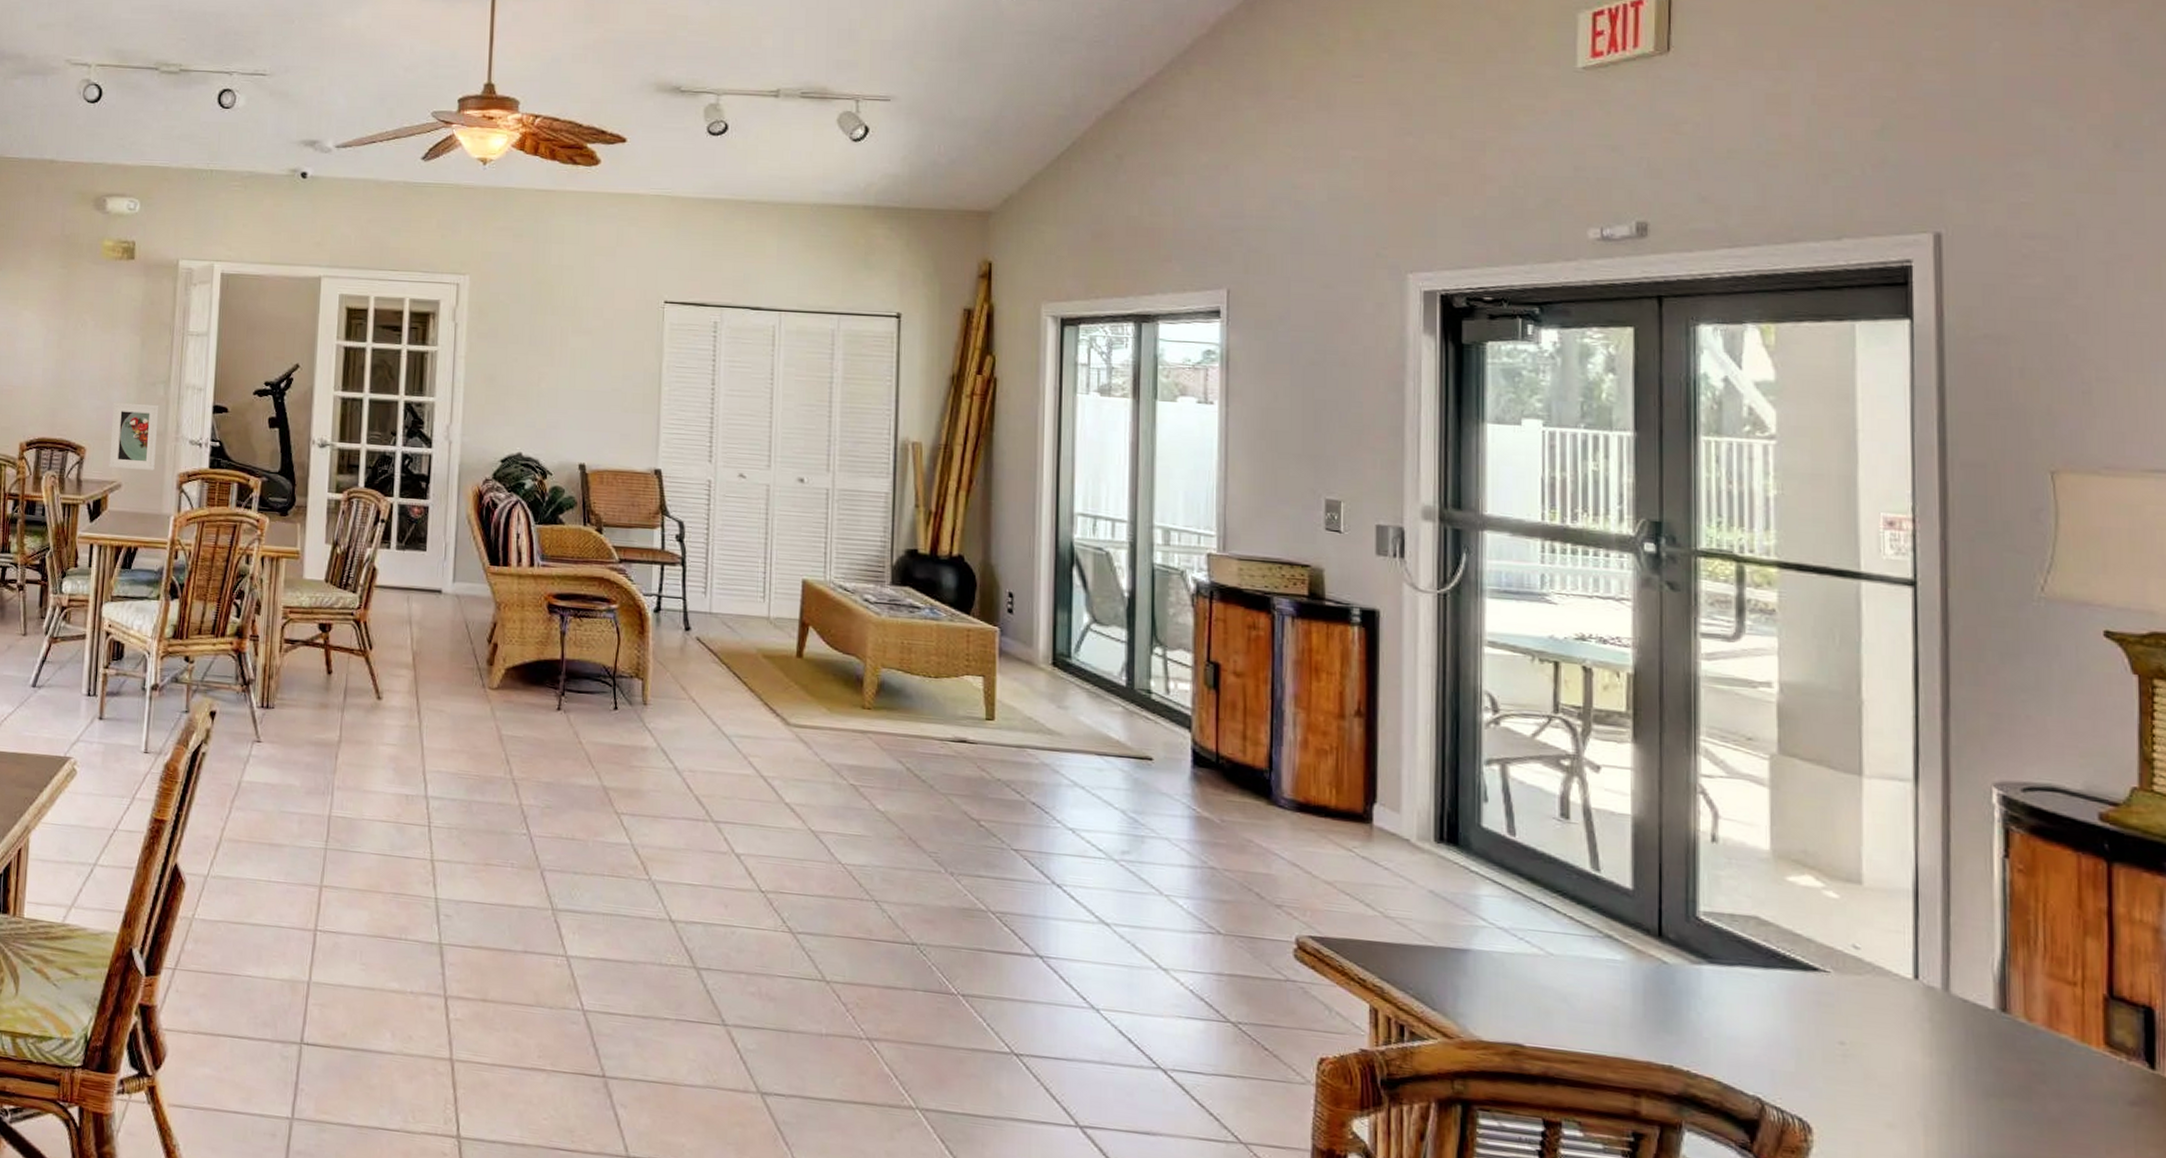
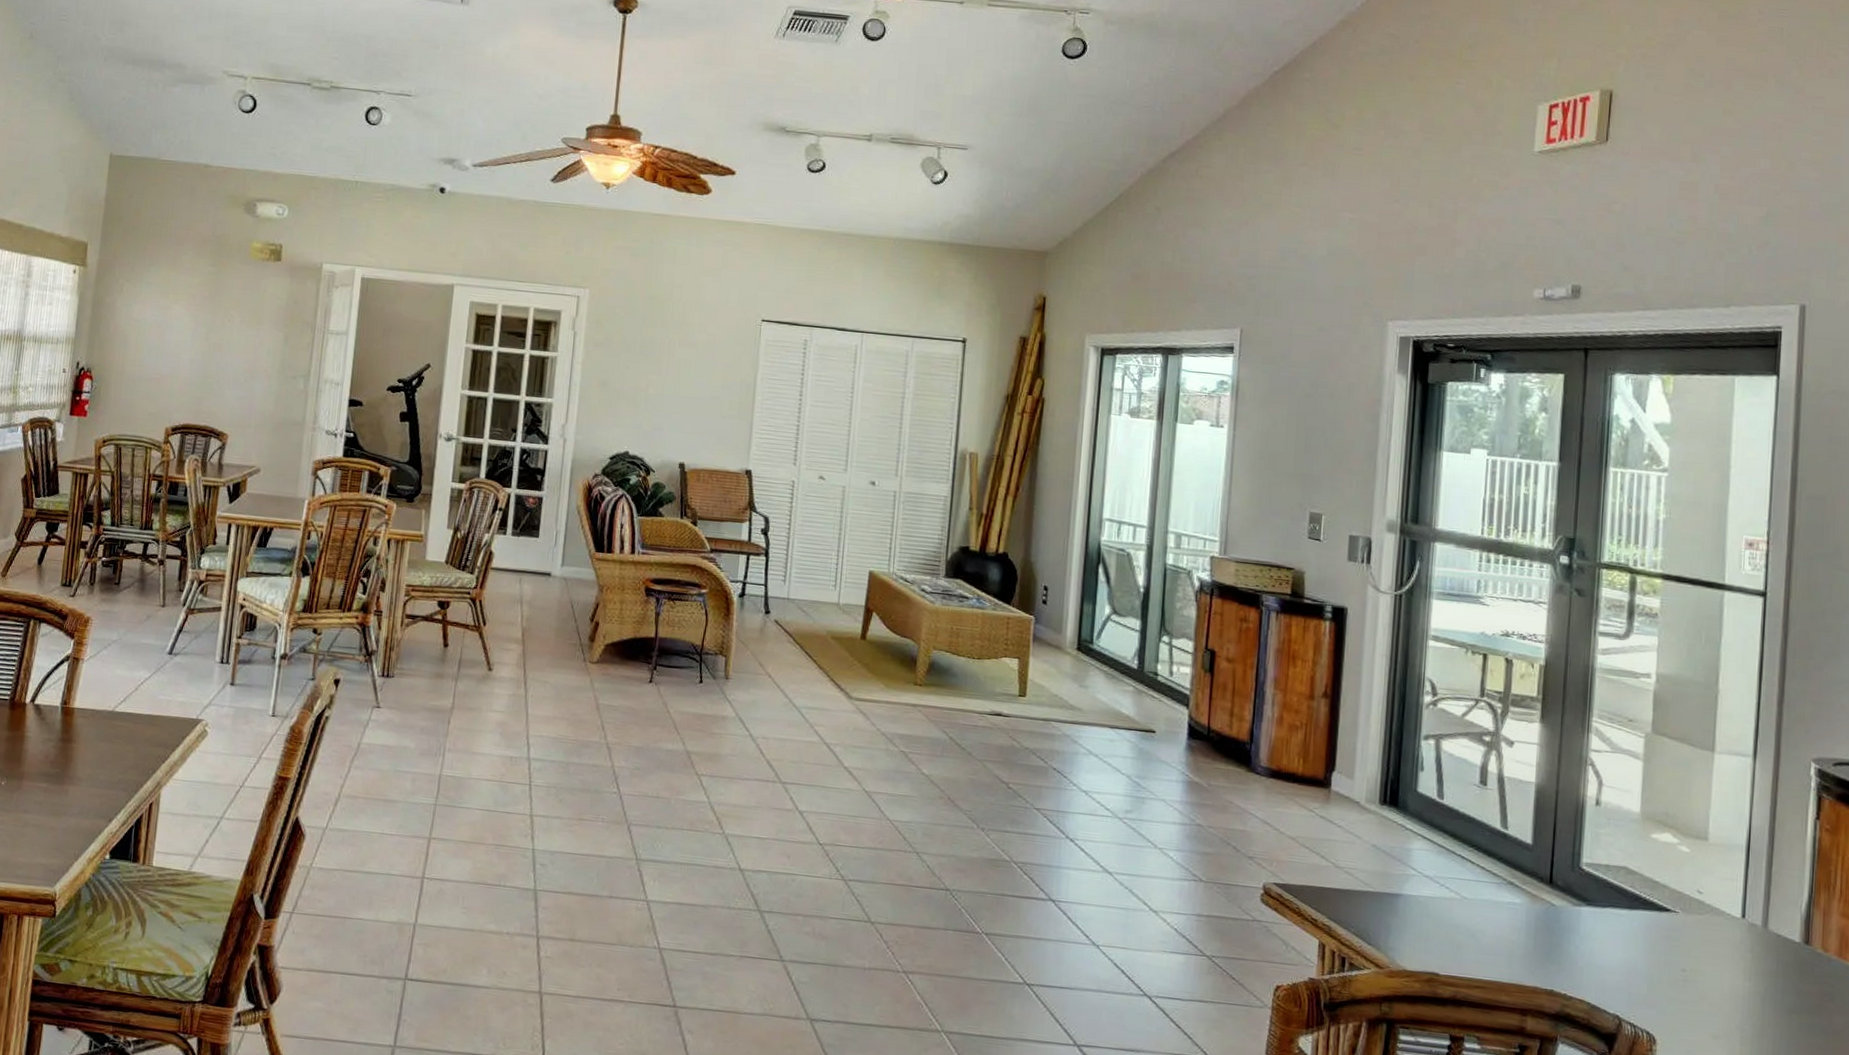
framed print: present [109,402,159,470] -> none [249,392,299,457]

